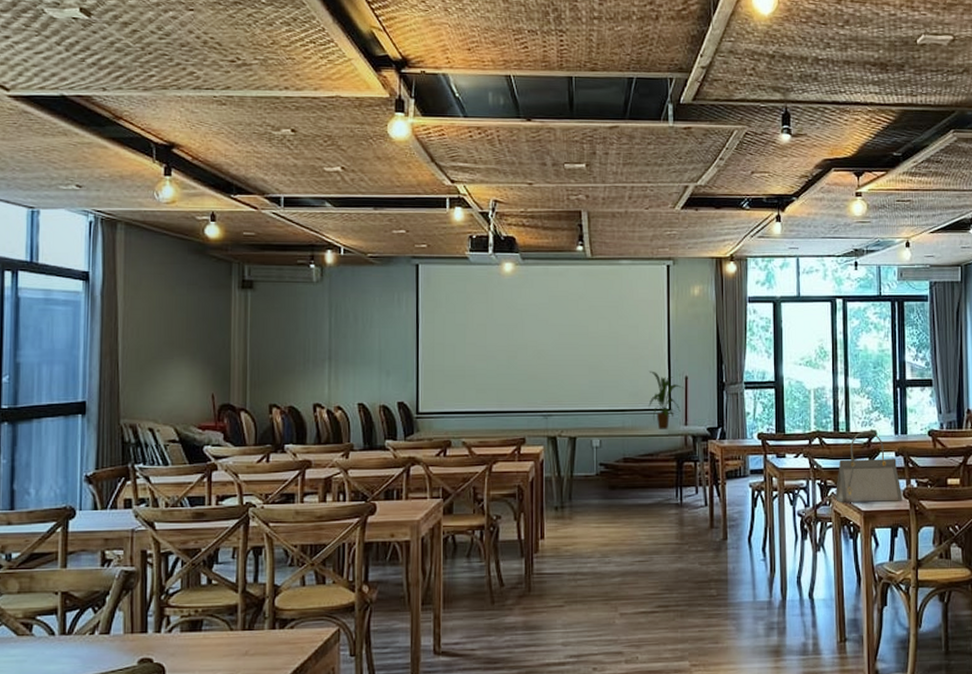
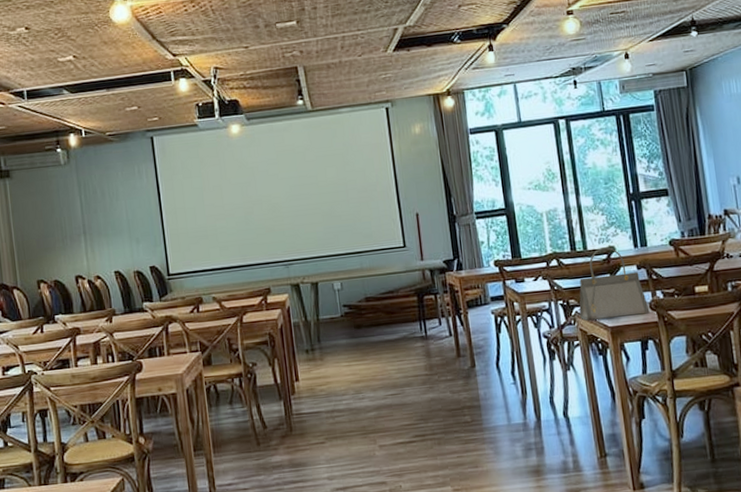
house plant: present [648,371,686,429] -> none [381,211,418,267]

